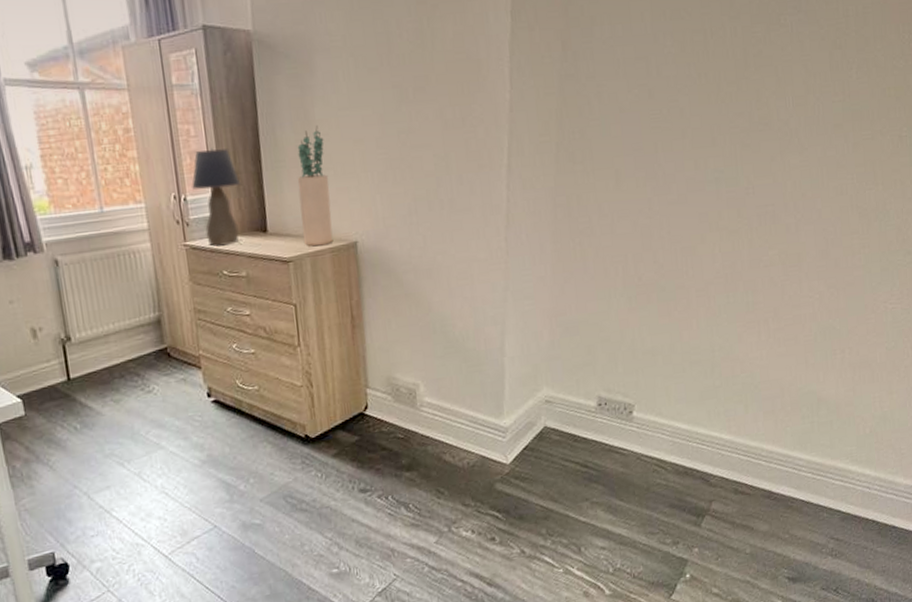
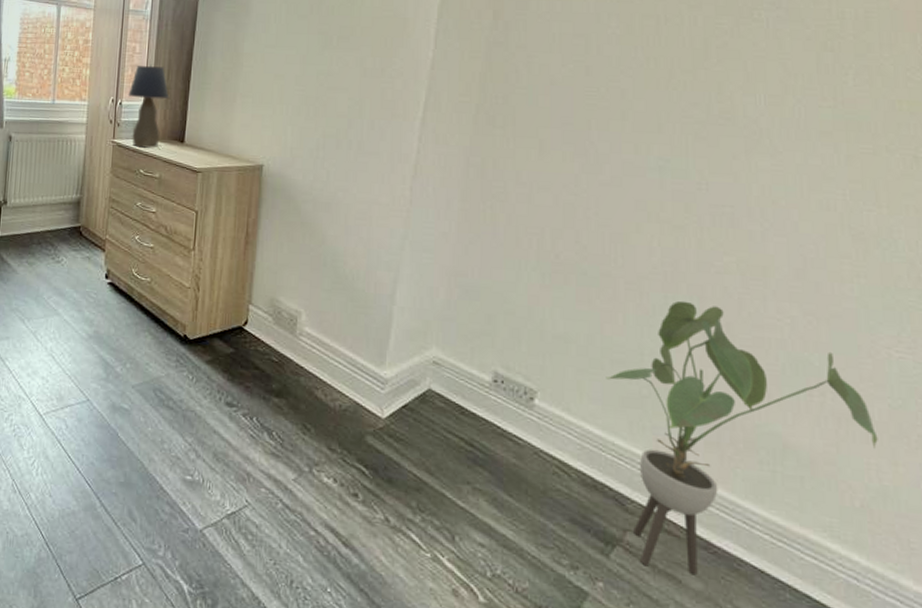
vase: present [297,125,333,247] -> none [214,58,248,163]
house plant: none [687,296,880,525] -> present [606,300,878,575]

